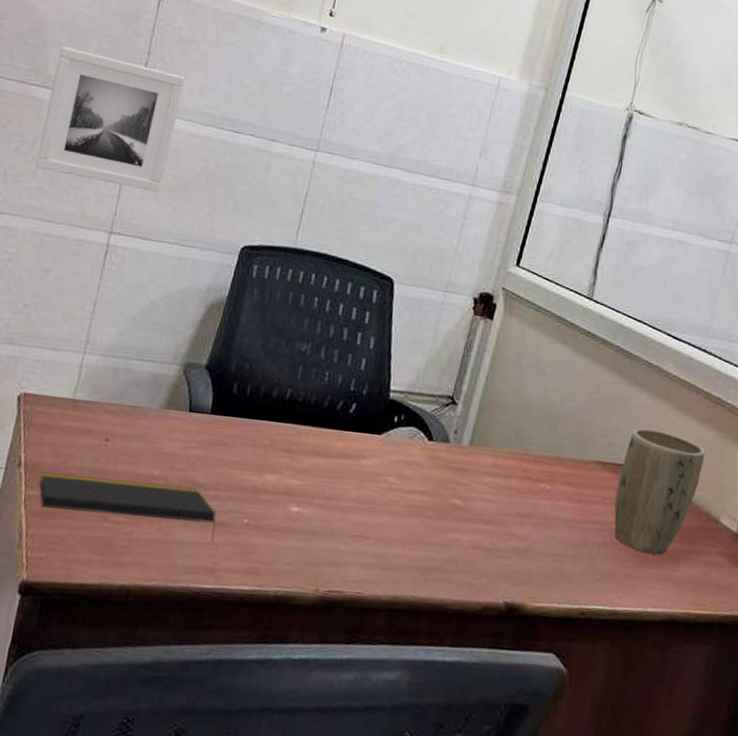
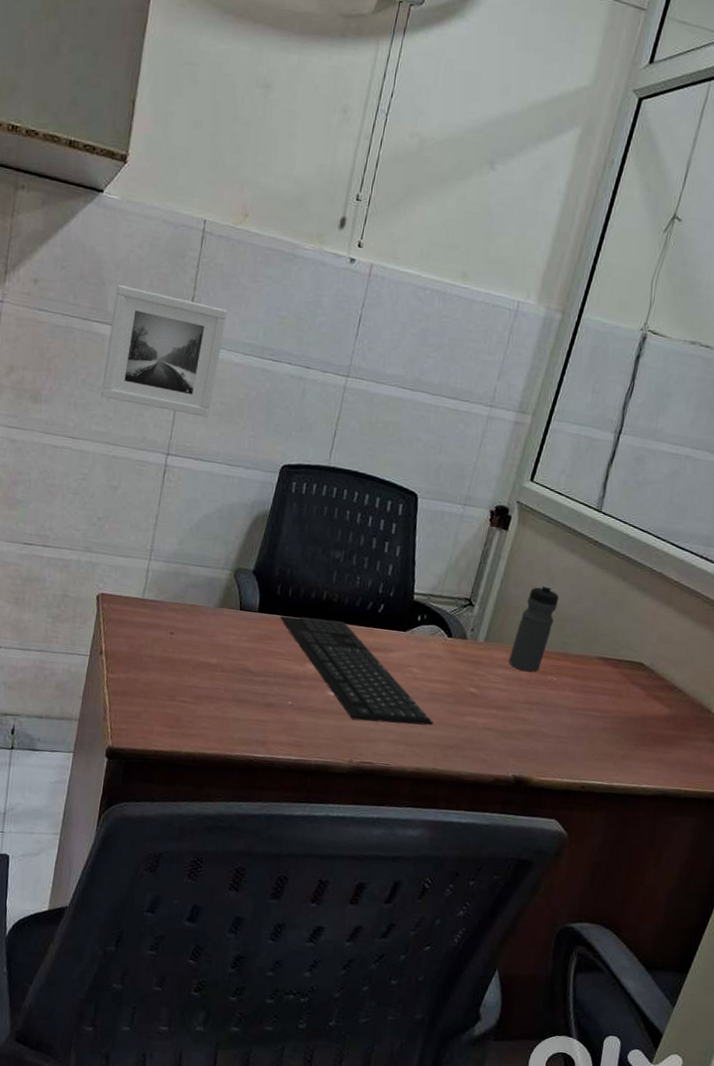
notepad: present [39,472,216,542] -> none [118,659,265,719]
keyboard: none [236,417,412,545] -> present [280,615,433,726]
water bottle: none [497,379,551,480] -> present [509,583,560,673]
plant pot: present [614,428,706,555] -> none [614,628,702,740]

